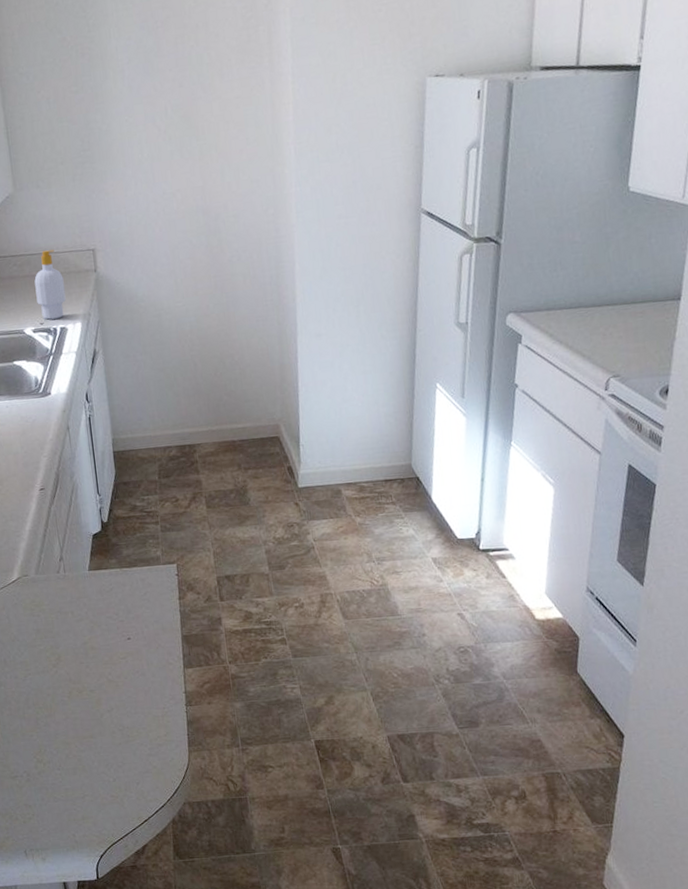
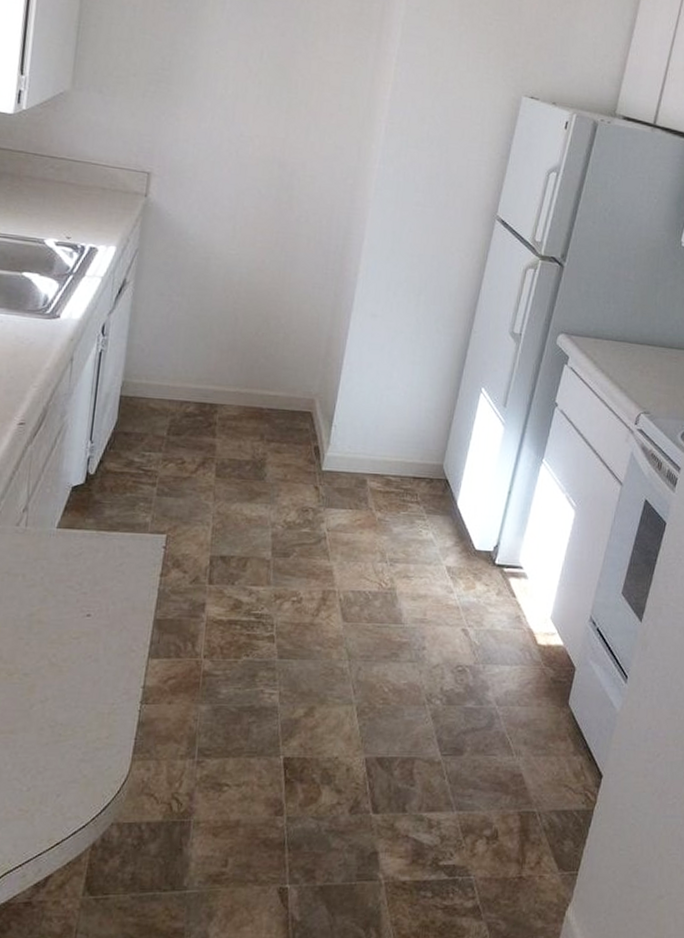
soap bottle: present [34,249,66,320] -> none [68,160,107,237]

